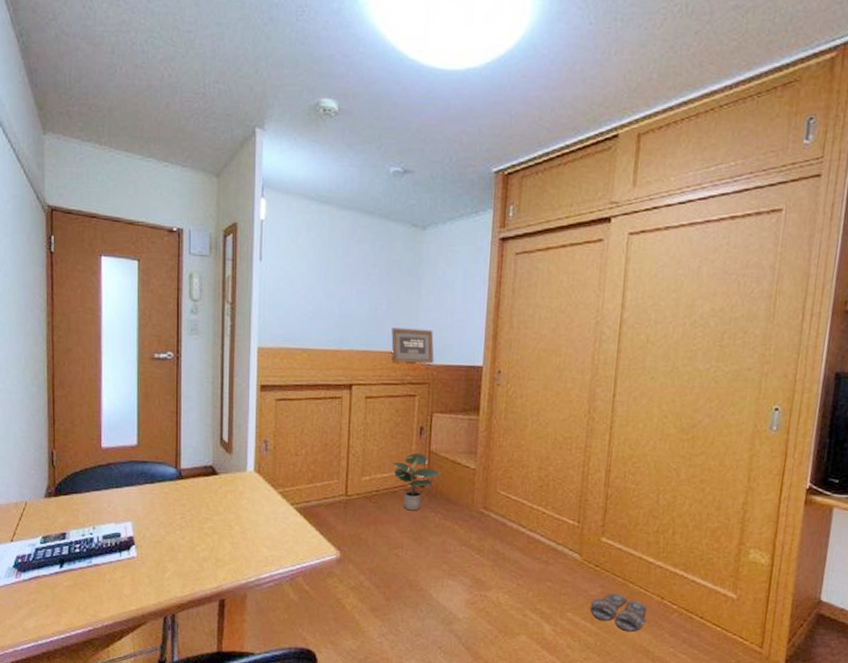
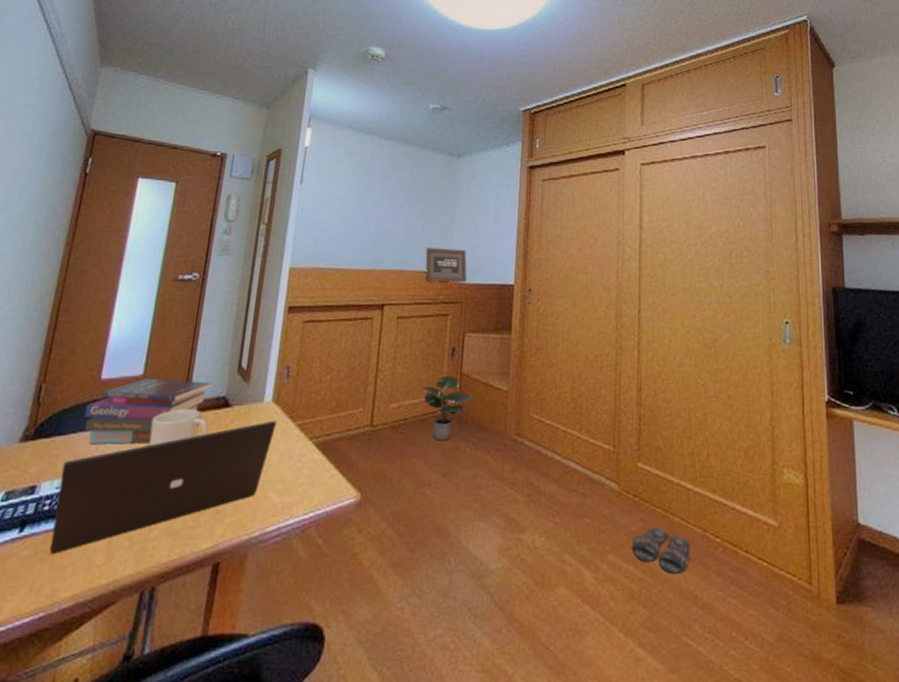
laptop: none [83,487,260,586] -> present [49,420,276,555]
books: none [93,448,200,503] -> present [84,379,213,445]
mug: none [151,475,201,505] -> present [148,409,208,446]

